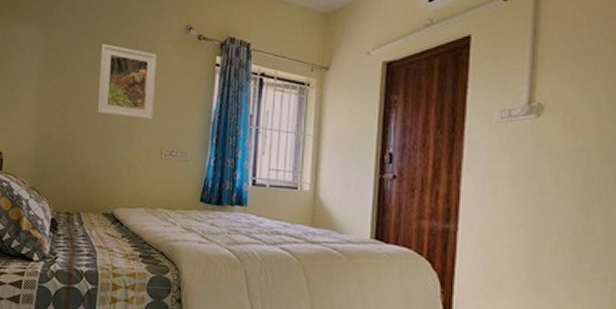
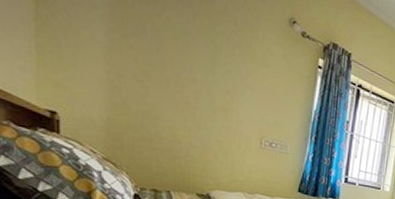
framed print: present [97,43,157,120] -> none [188,10,258,109]

